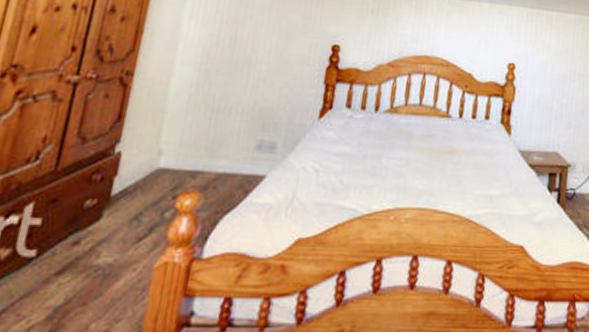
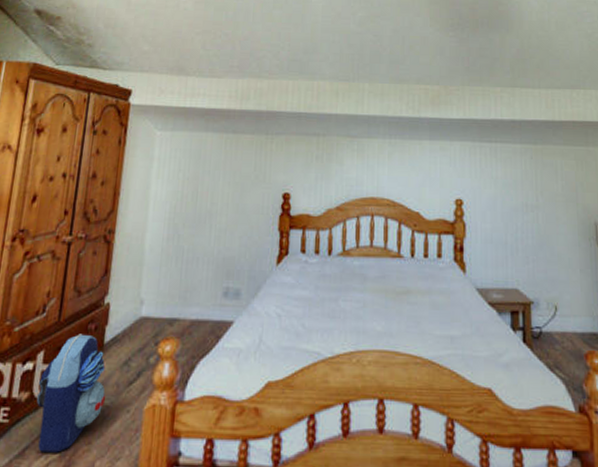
backpack: none [18,185,111,316] -> present [37,334,106,453]

